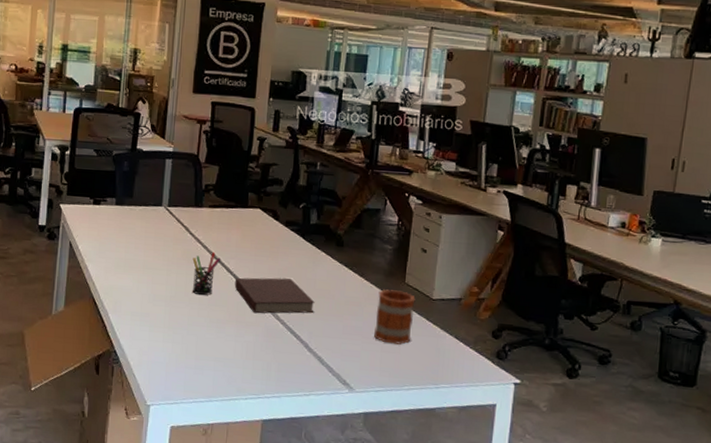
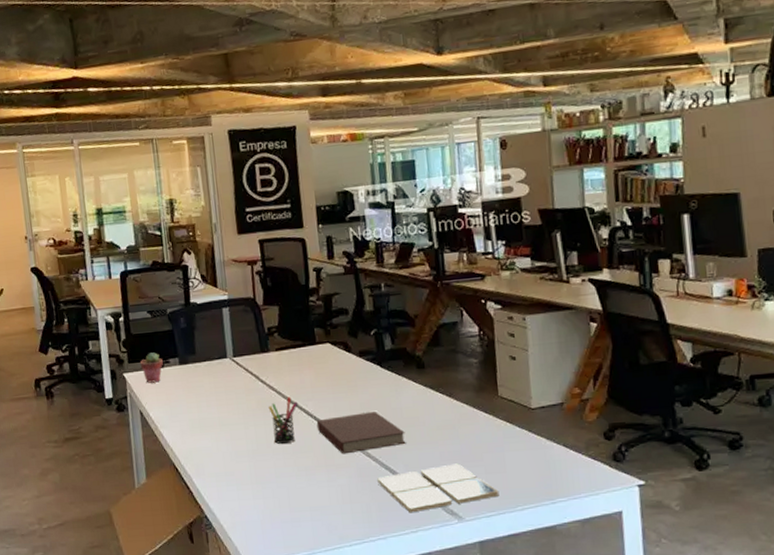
potted succulent: none [77,189,100,218] -> present [140,352,163,383]
drink coaster: none [281,338,390,378] -> present [377,463,500,513]
mug: present [374,289,416,345] -> none [471,405,515,464]

